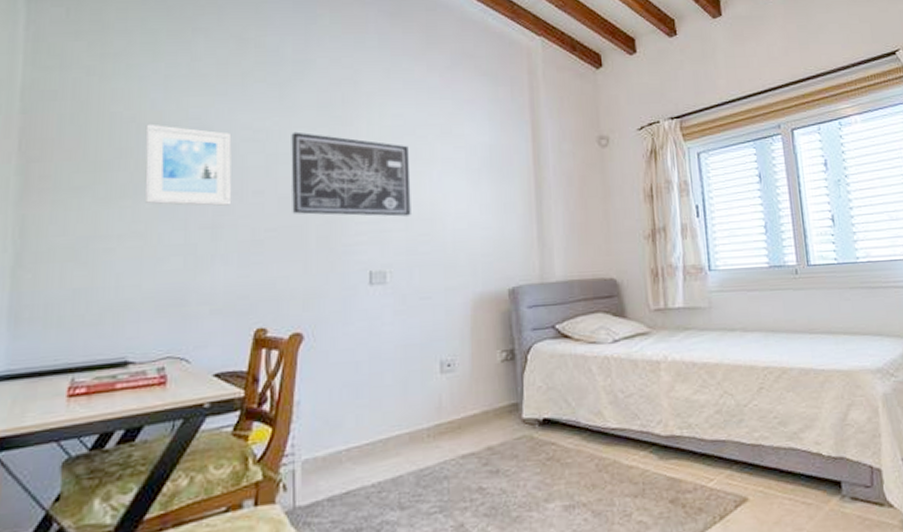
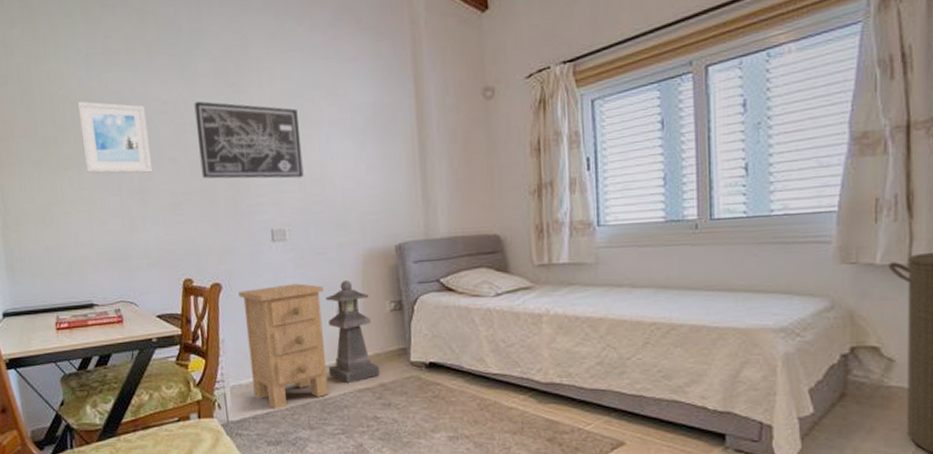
nightstand: none [324,332,426,487] -> present [239,283,329,409]
lantern: none [427,328,487,449] -> present [326,280,380,384]

